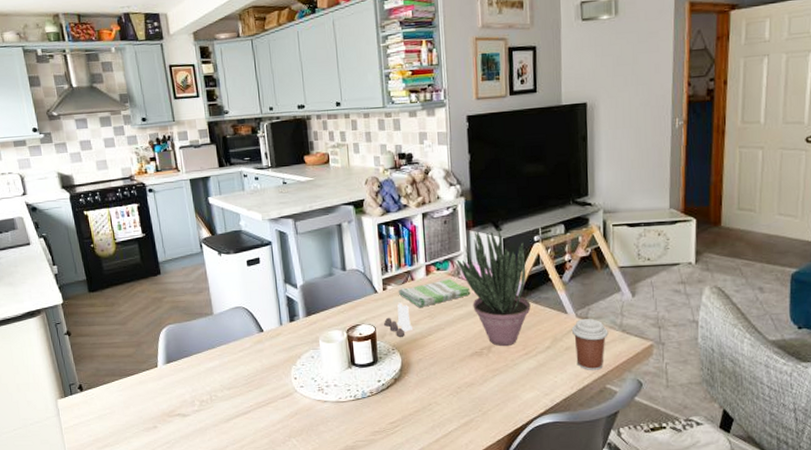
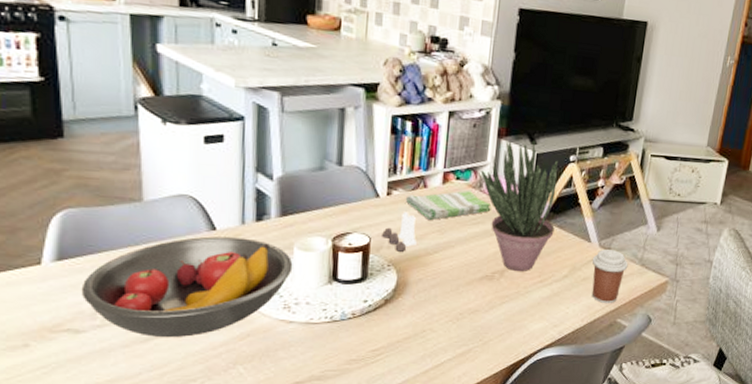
fruit bowl: none [183,336,321,418] -> present [81,236,293,338]

